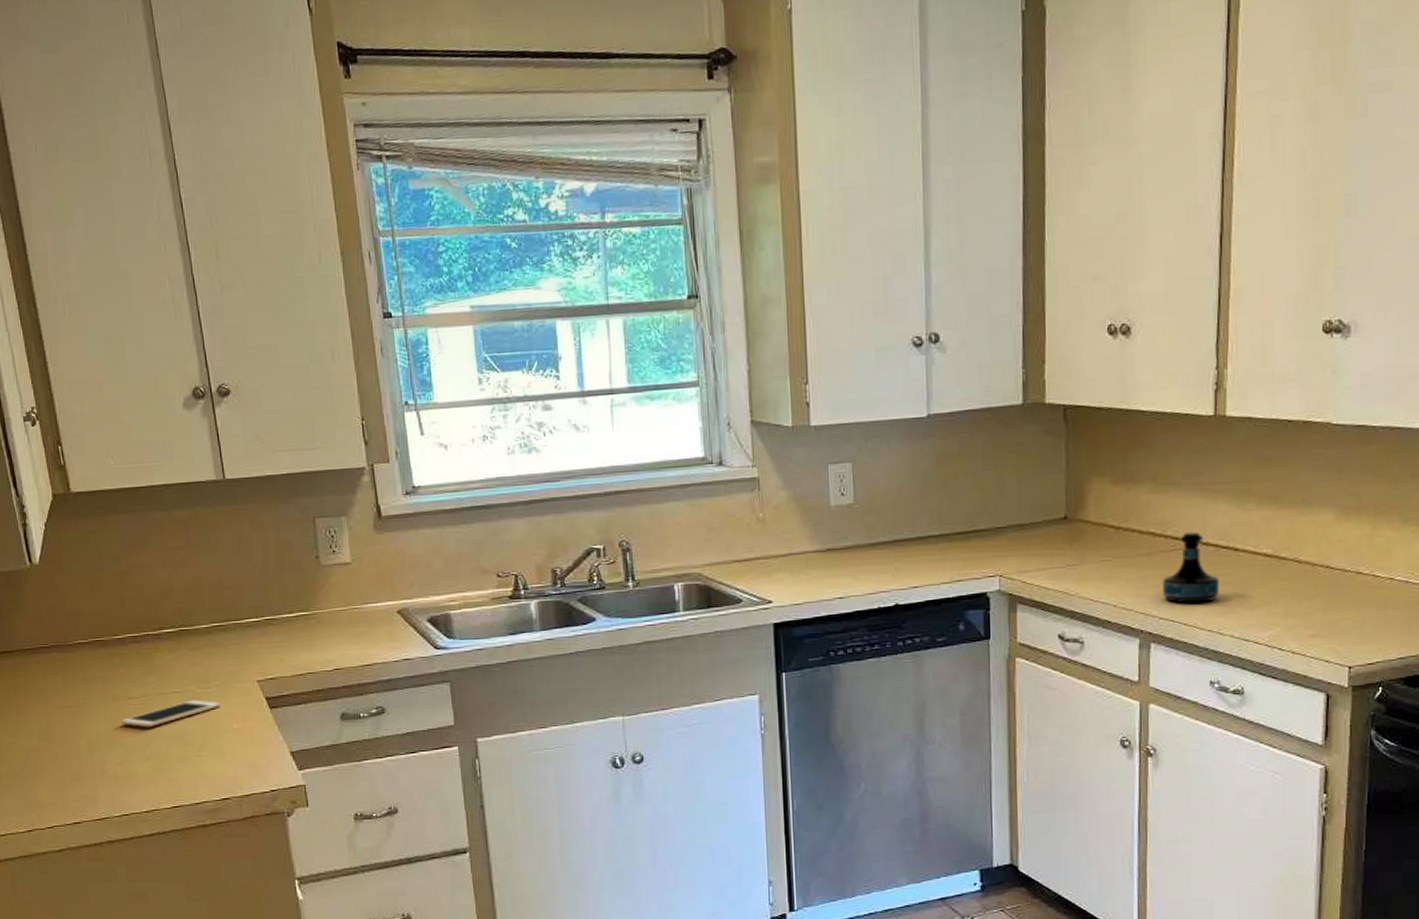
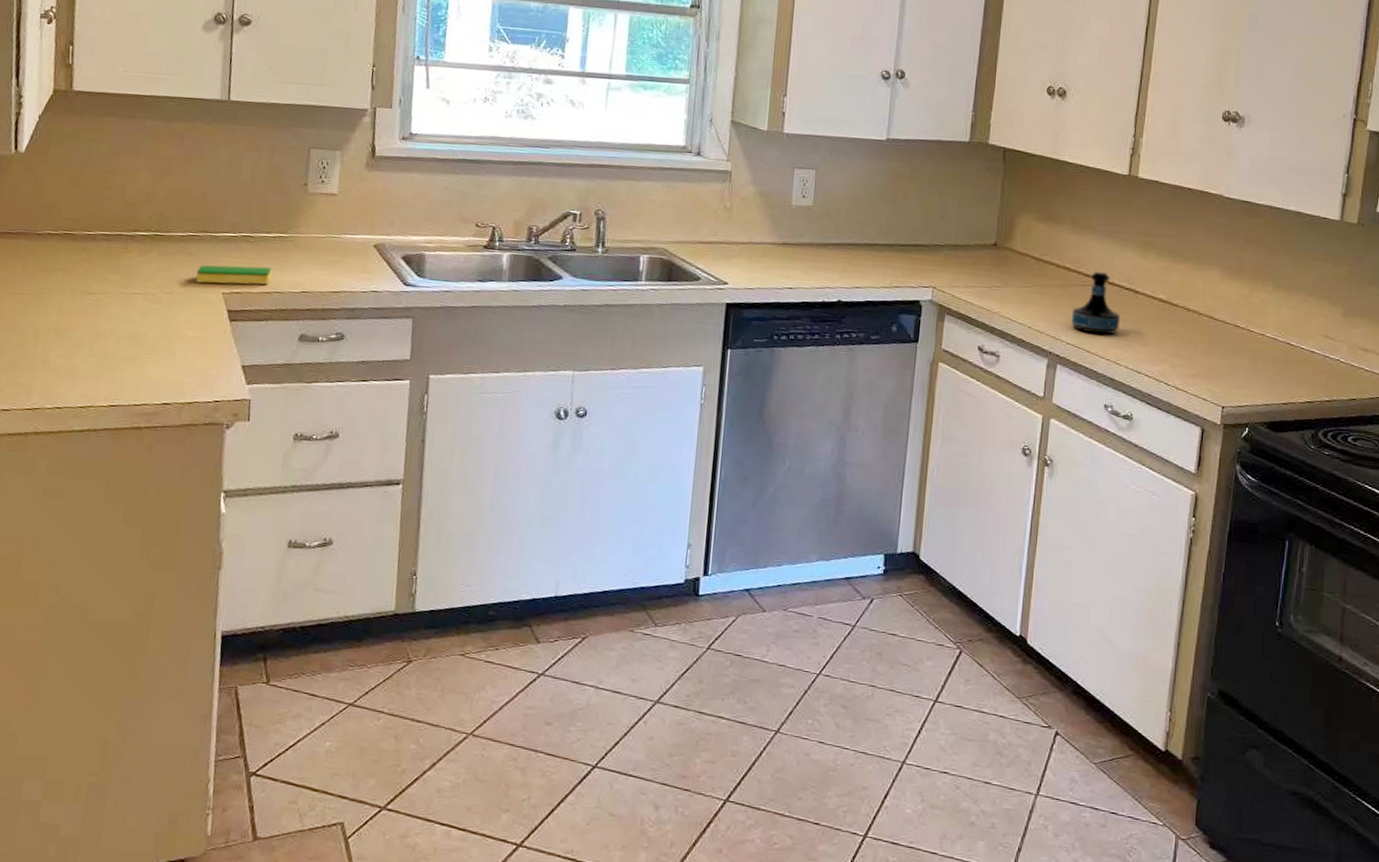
cell phone: present [121,700,221,728] -> none [75,303,181,325]
dish sponge: none [227,648,302,673] -> present [196,265,272,285]

